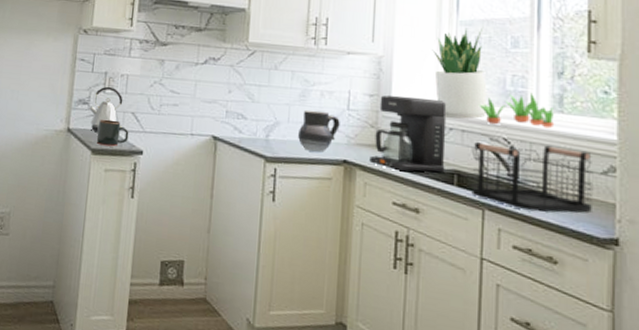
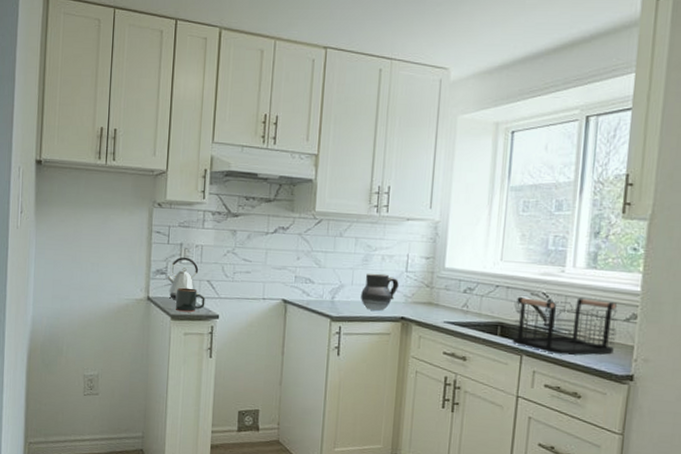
coffee maker: present [369,95,447,173] -> none [424,257,495,325]
planter: present [432,27,487,120] -> none [484,192,532,277]
succulent plant: present [479,92,555,129] -> none [523,251,589,283]

